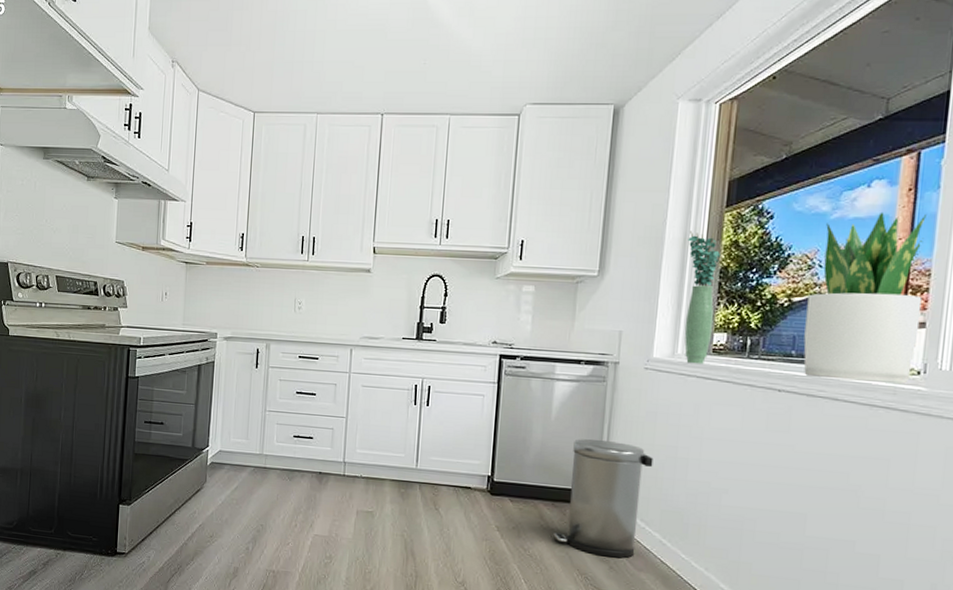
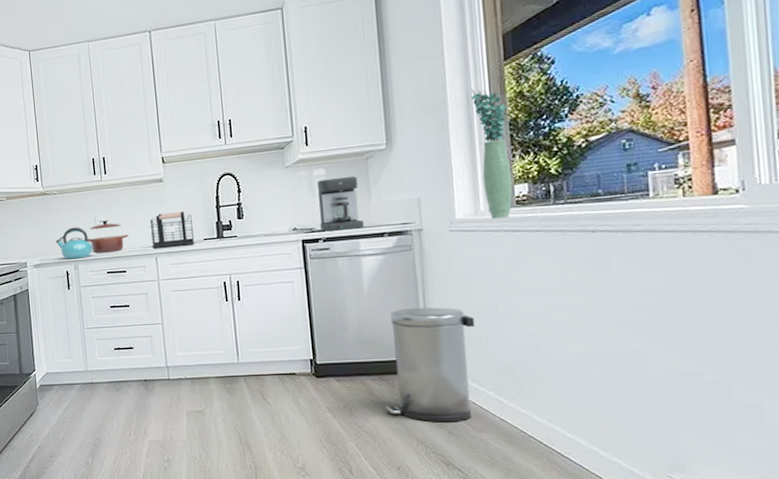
kettle: none [251,304,288,338] -> present [56,227,93,260]
saucepan: none [283,302,327,338] -> present [87,220,129,254]
dish rack: none [349,305,394,343] -> present [149,211,195,250]
coffee maker: none [520,297,564,352] -> present [317,176,364,232]
planter: present [803,212,928,384] -> none [605,32,730,213]

